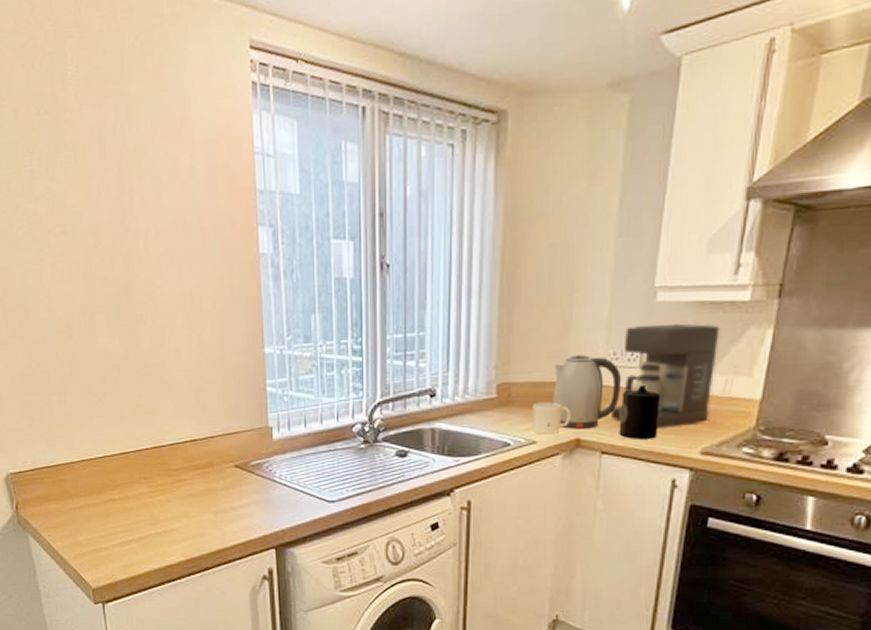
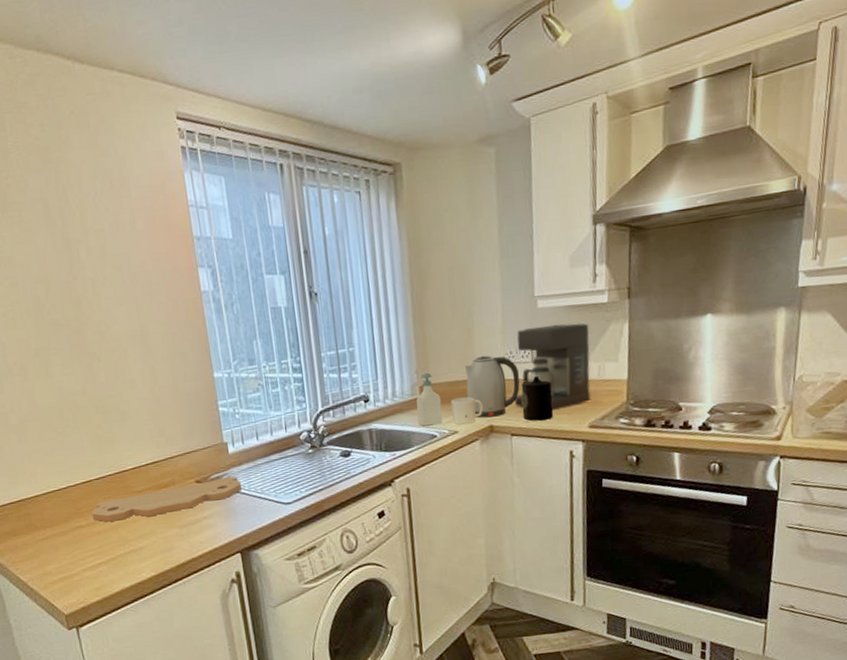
cutting board: none [125,464,283,498] -> present [91,476,241,522]
soap bottle: none [490,369,521,432] -> present [416,372,443,426]

